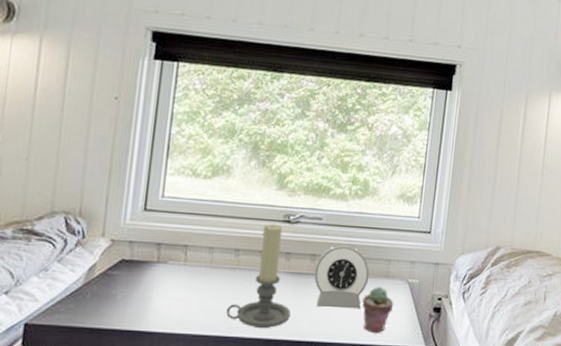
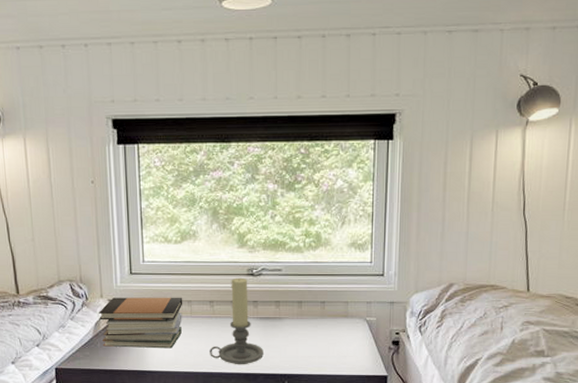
book stack: none [94,237,204,305] -> present [99,297,183,349]
alarm clock: present [314,243,370,309] -> none [280,290,330,346]
potted succulent: present [362,286,394,333] -> none [326,325,355,365]

